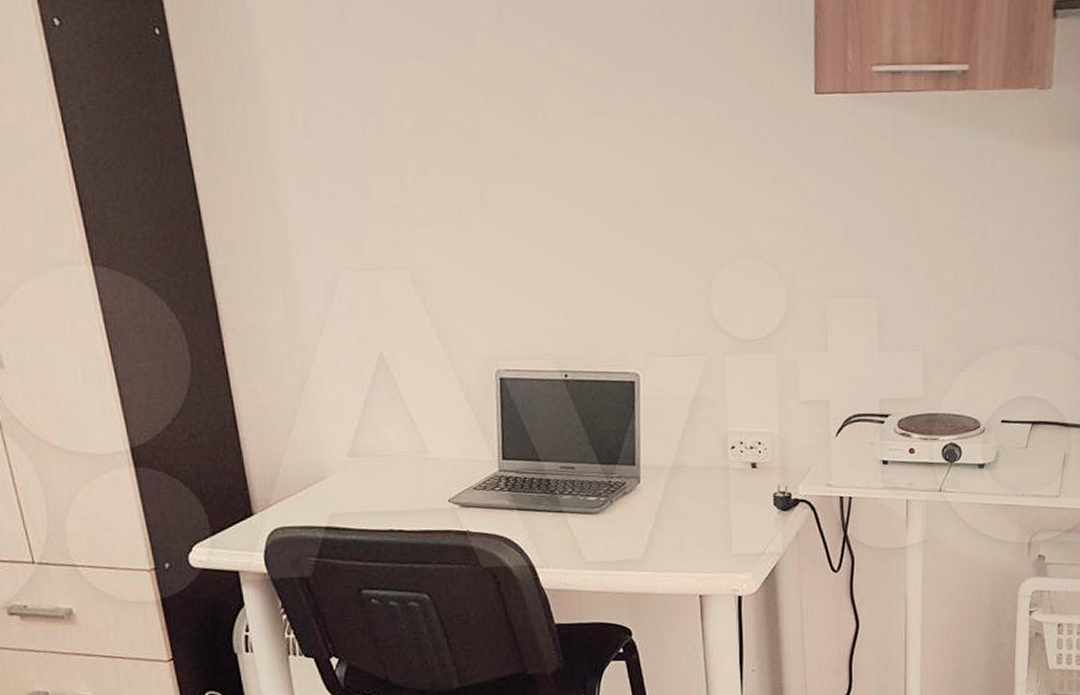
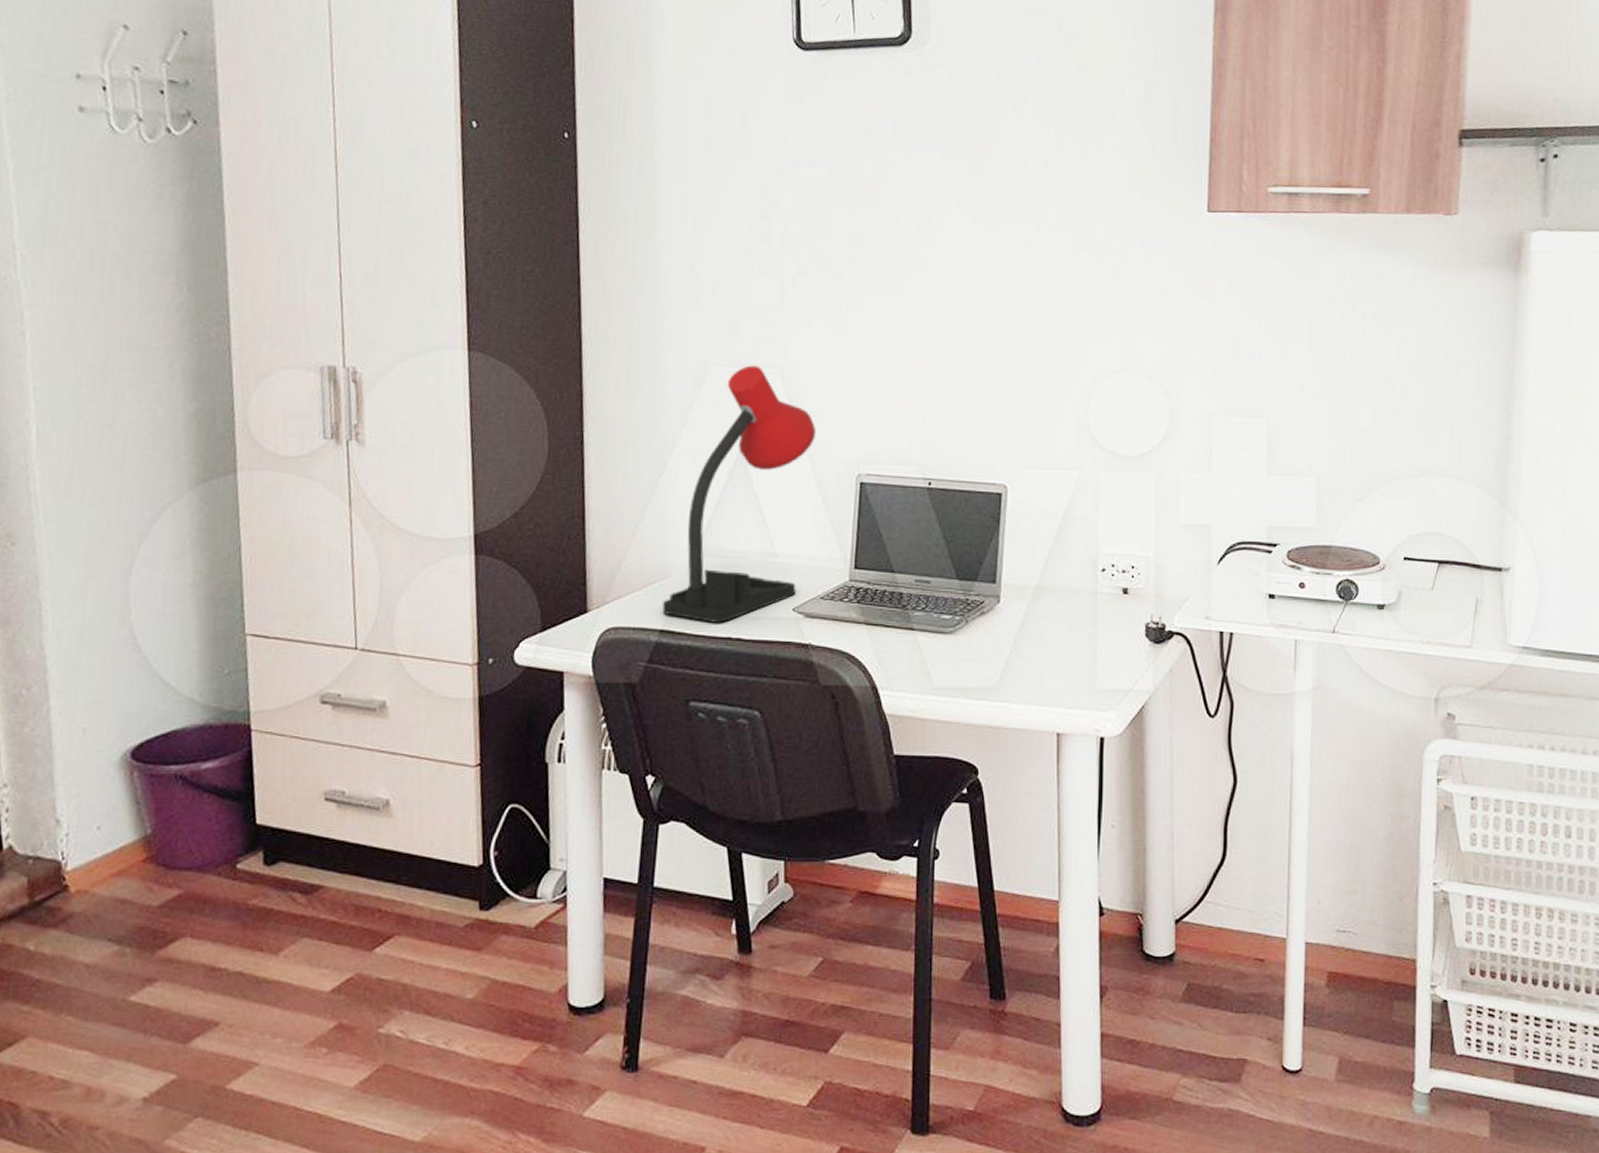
desk lamp: none [325,268,453,518] -> present [663,365,817,623]

